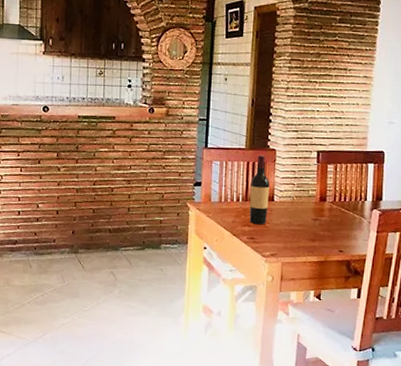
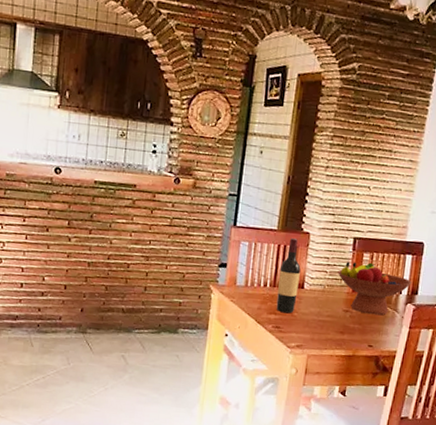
fruit bowl: none [304,173,375,222] -> present [337,261,412,316]

